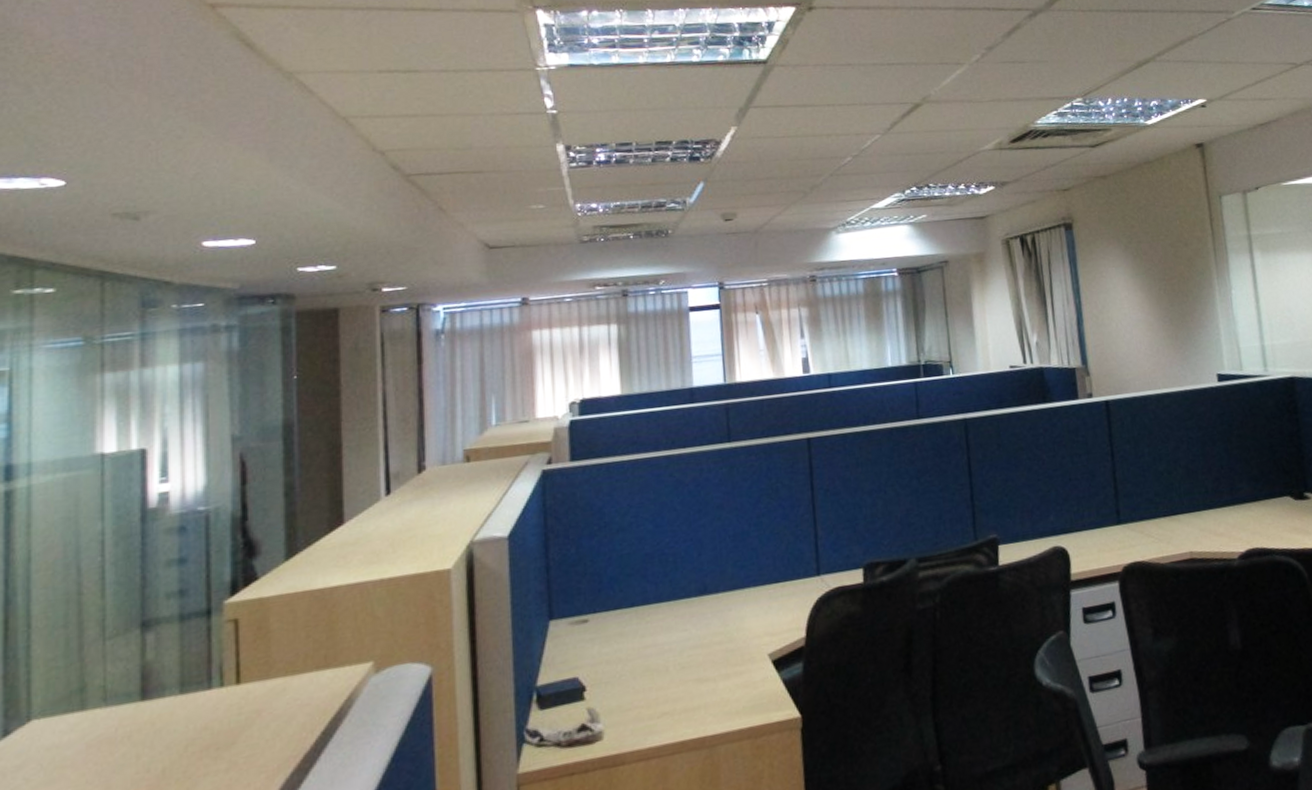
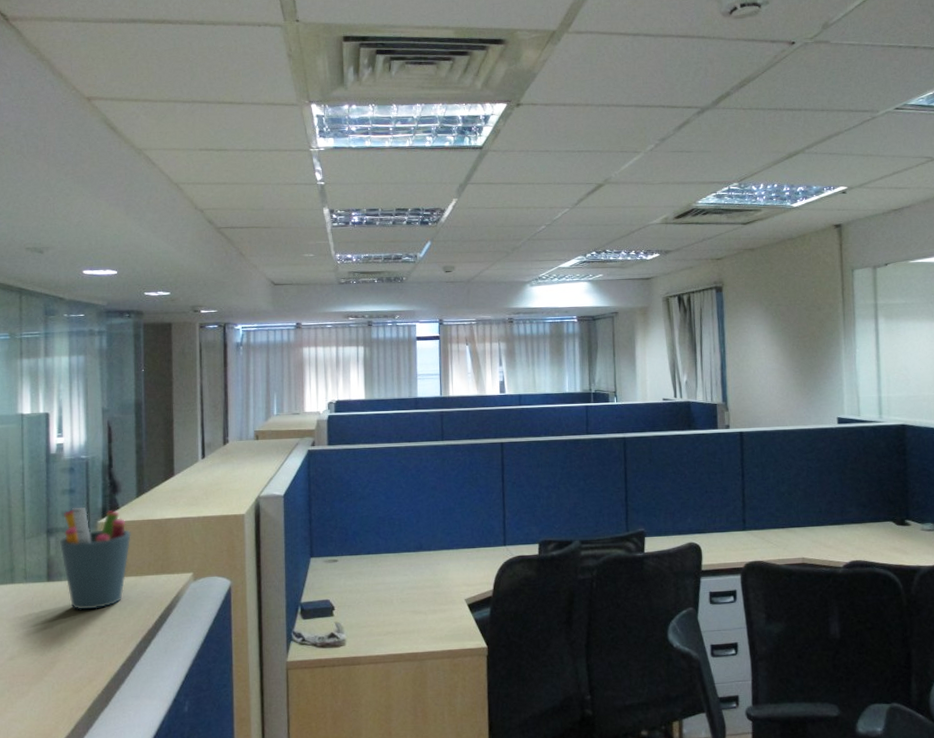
pen holder: none [163,582,279,738] -> present [60,507,132,610]

